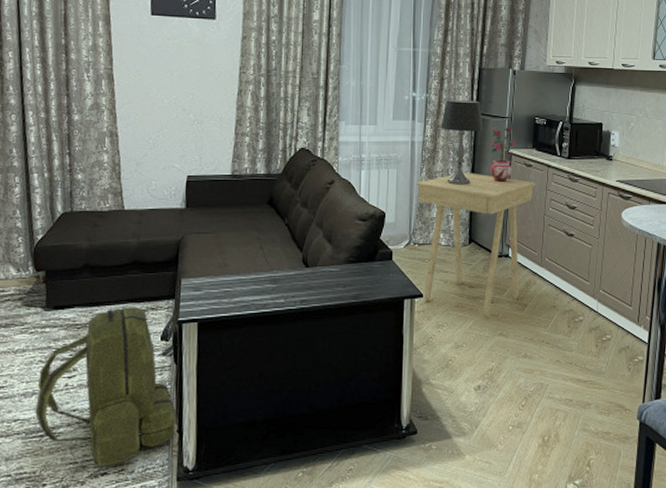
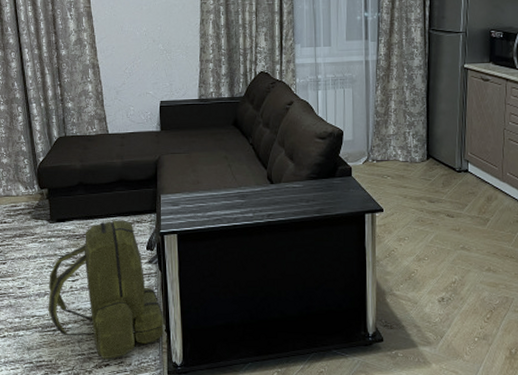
side table: present [416,173,536,318] -> none [372,89,494,232]
table lamp: present [441,100,483,185] -> none [394,17,437,102]
potted plant: present [490,126,517,183] -> none [445,42,473,98]

